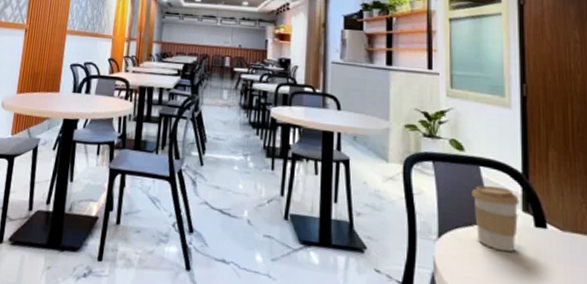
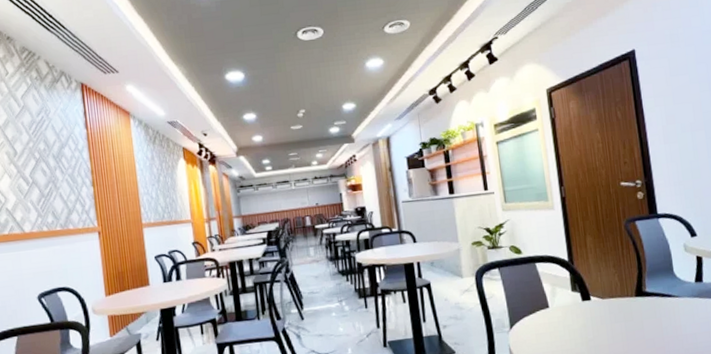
coffee cup: present [472,185,519,252] -> none [532,276,570,327]

